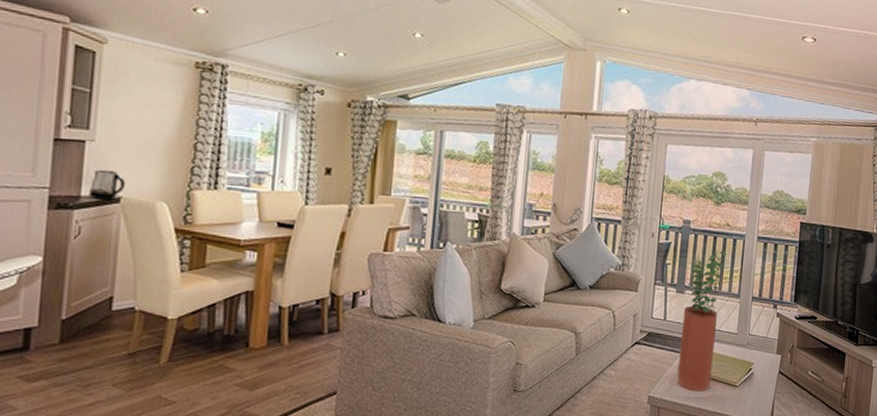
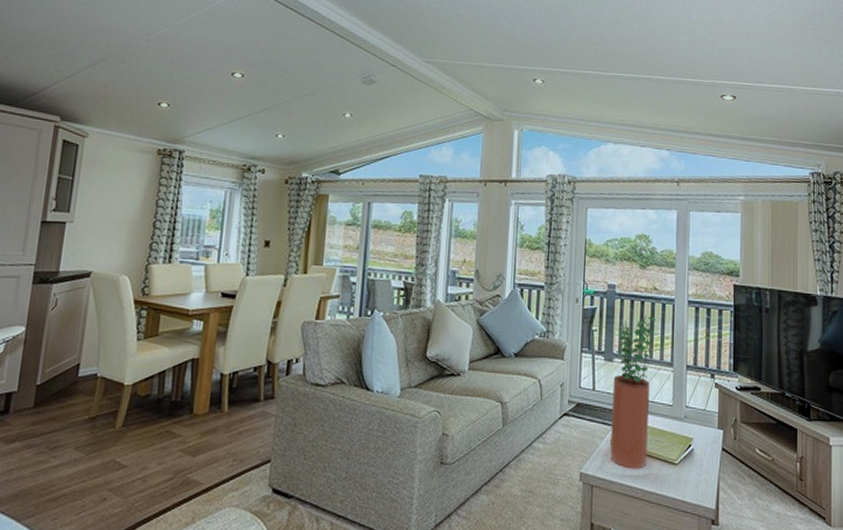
kettle: present [87,169,126,200] -> none [64,247,96,275]

